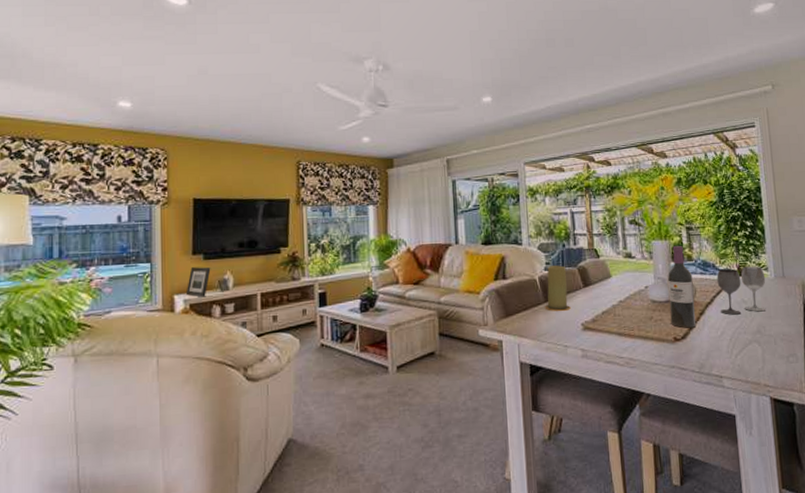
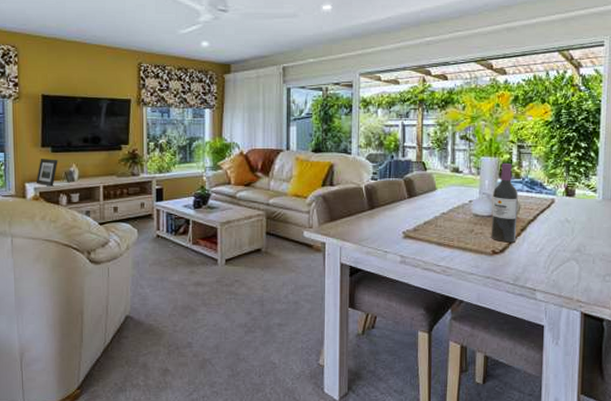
candle: present [545,265,571,311] -> none [369,176,394,219]
wineglass: present [717,266,766,315] -> none [542,187,593,233]

